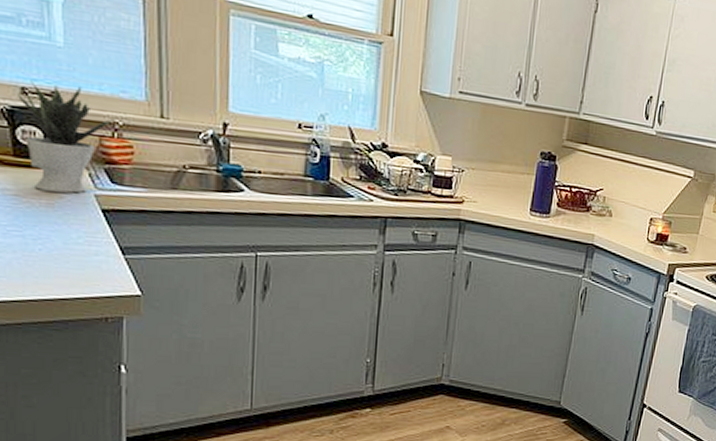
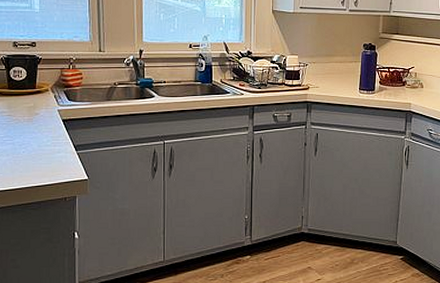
potted plant: present [16,80,117,193] -> none [10,36,72,110]

